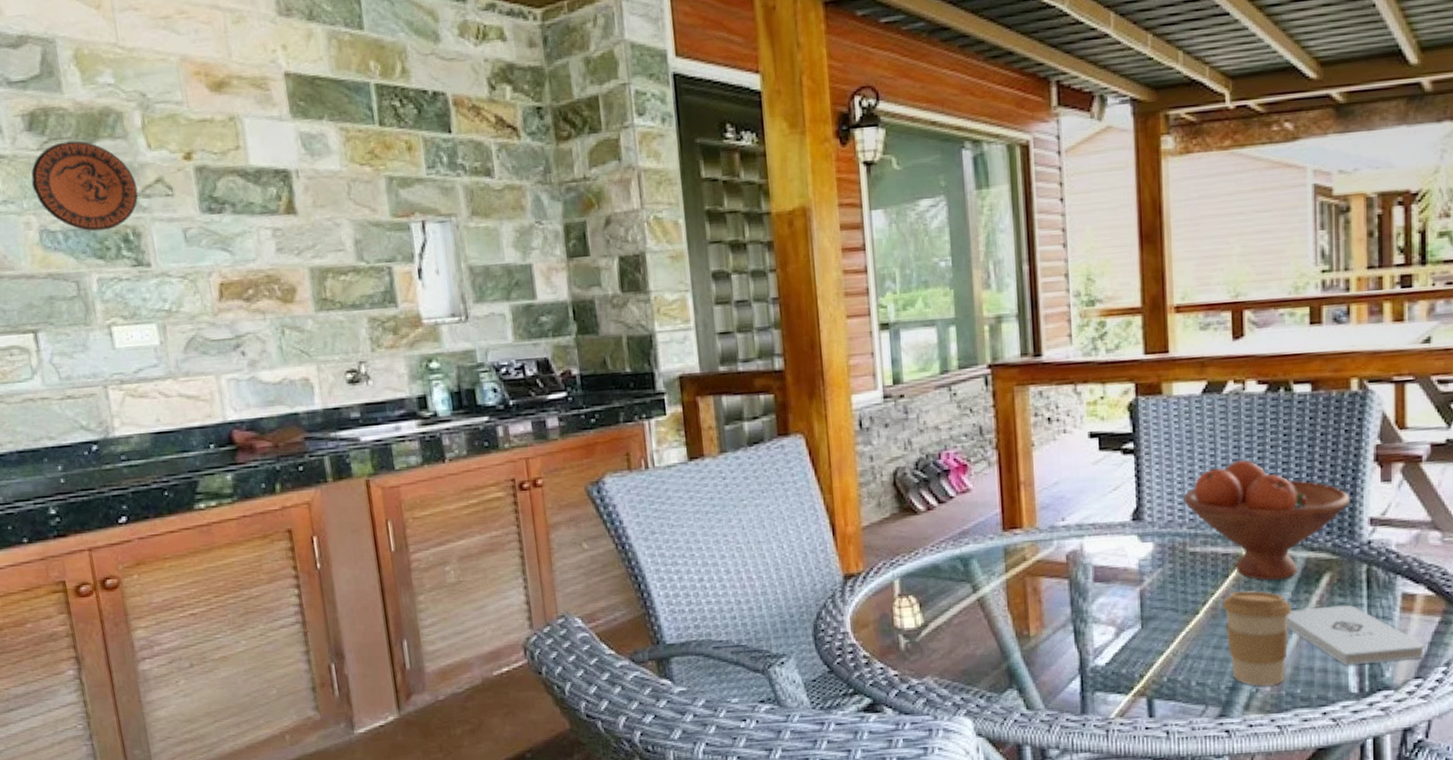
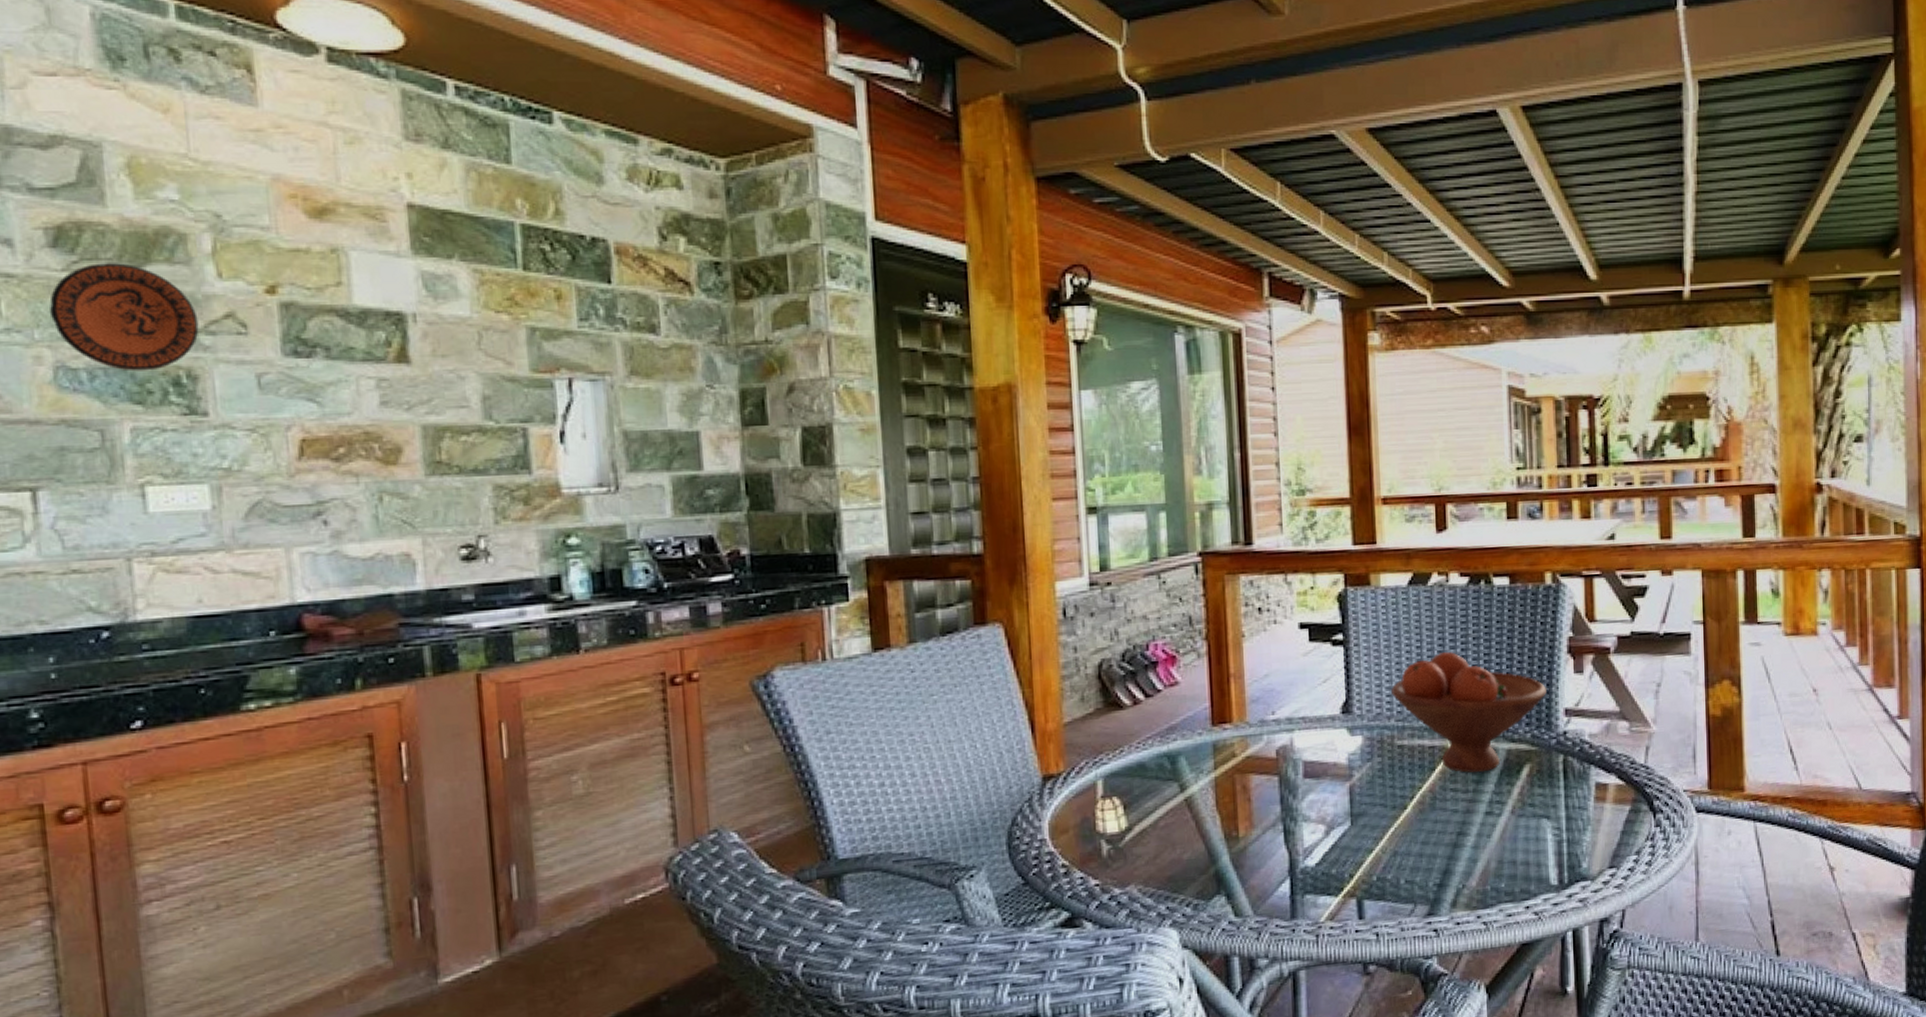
coffee cup: present [1222,591,1292,687] -> none [1429,784,1495,882]
notepad: present [1286,605,1425,666] -> none [1489,796,1618,858]

